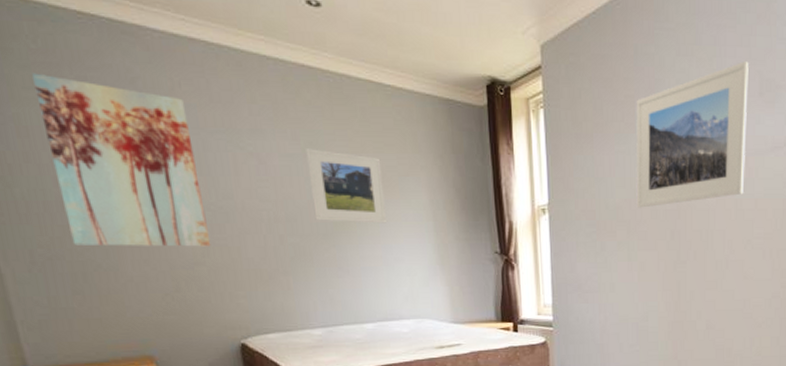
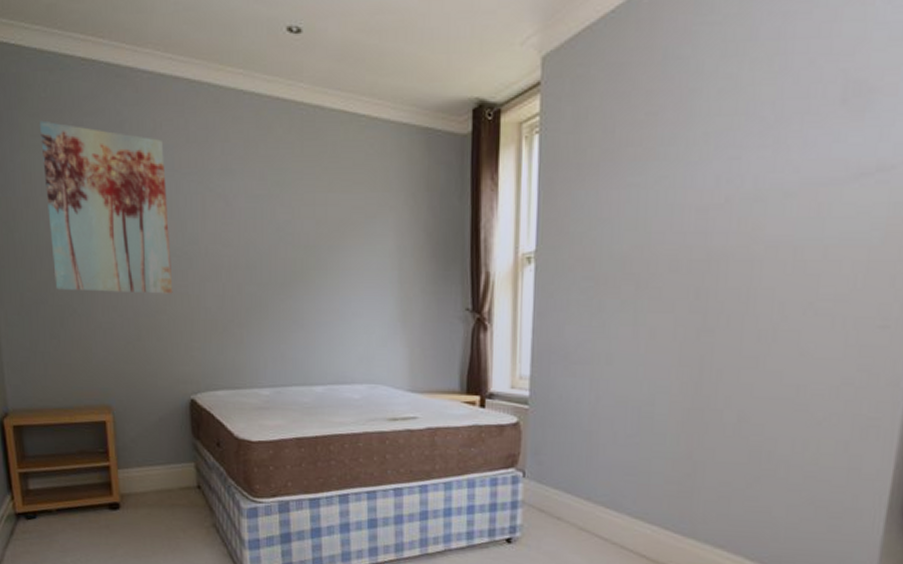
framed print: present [306,149,388,223] -> none [272,189,349,272]
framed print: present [636,61,749,208] -> none [650,58,828,257]

